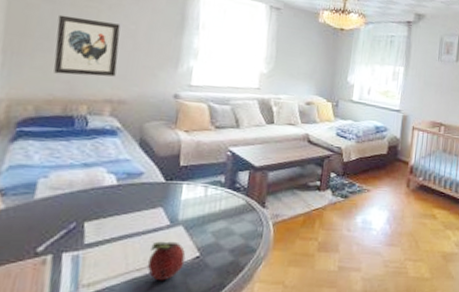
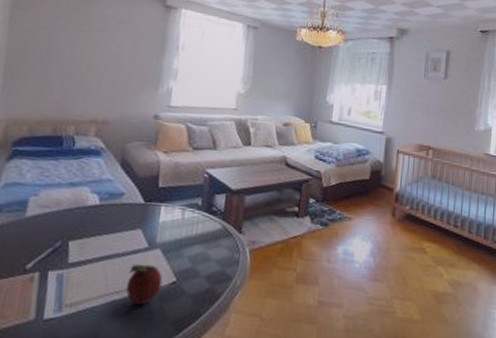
wall art: present [54,14,121,77] -> none [46,39,107,98]

